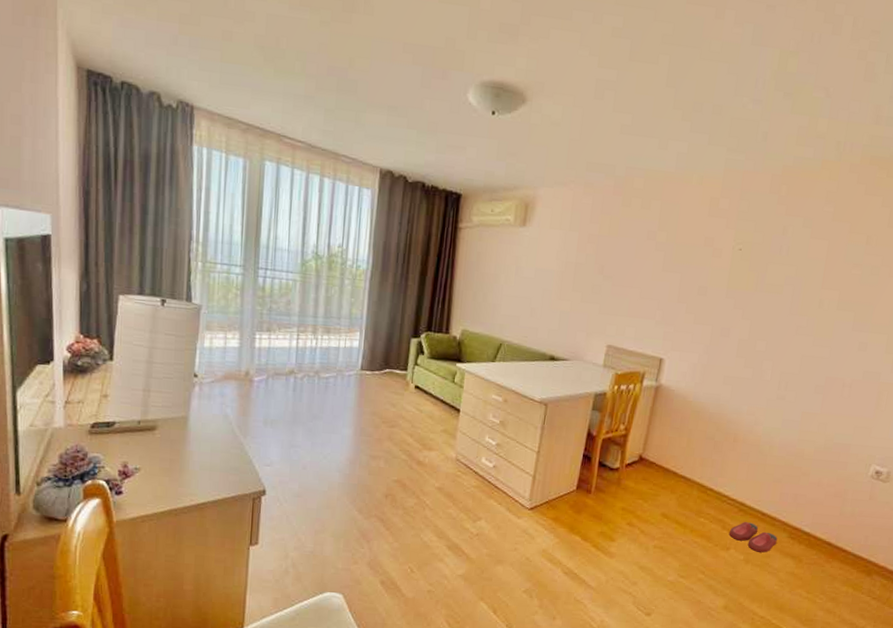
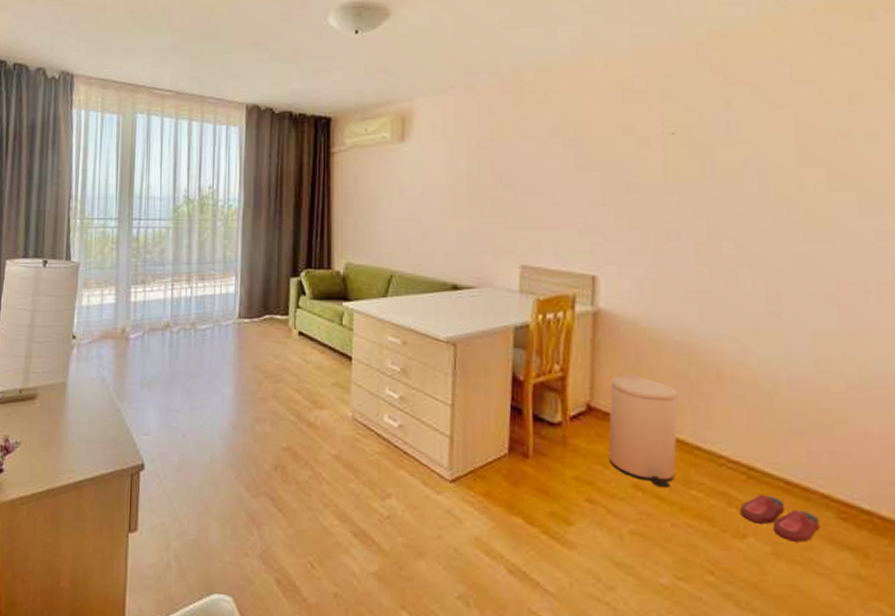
pedal bin: none [648,434,705,516] -> present [608,373,678,487]

